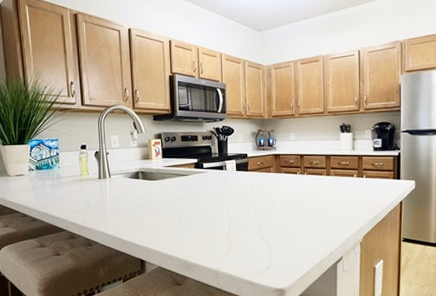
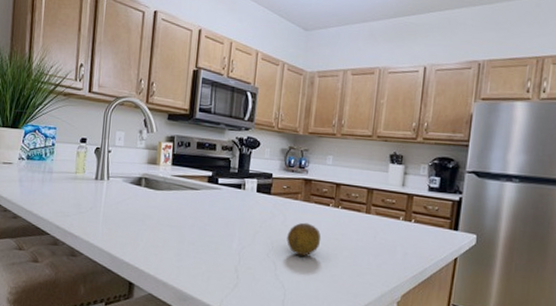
fruit: none [266,190,294,218] -> present [287,222,321,256]

